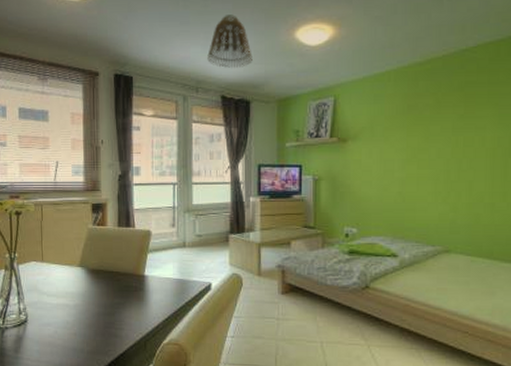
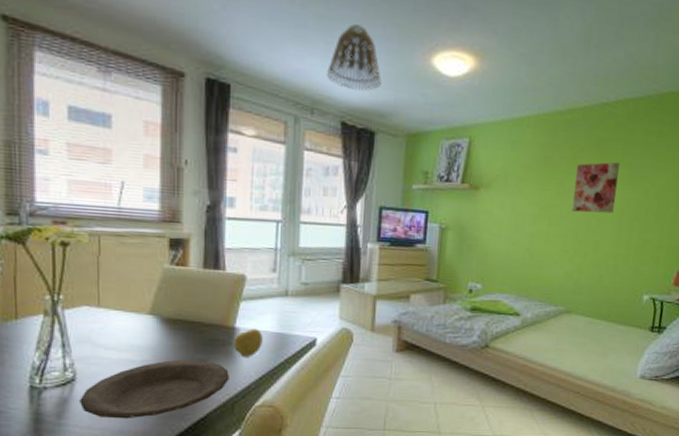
plate: none [30,303,141,354] -> present [80,359,229,419]
apple: none [143,276,167,301] -> present [233,328,263,357]
wall art: none [440,103,486,155] -> present [571,162,620,214]

